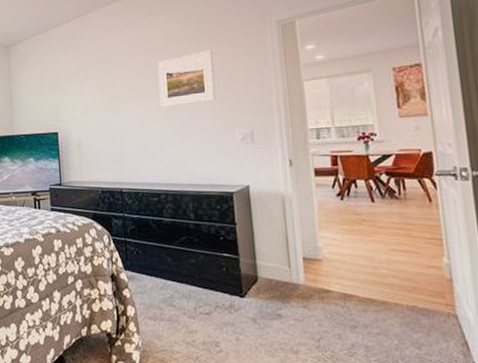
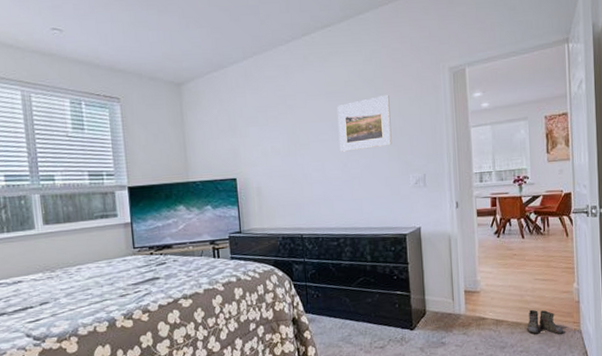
boots: none [380,285,434,318] -> present [524,309,564,335]

